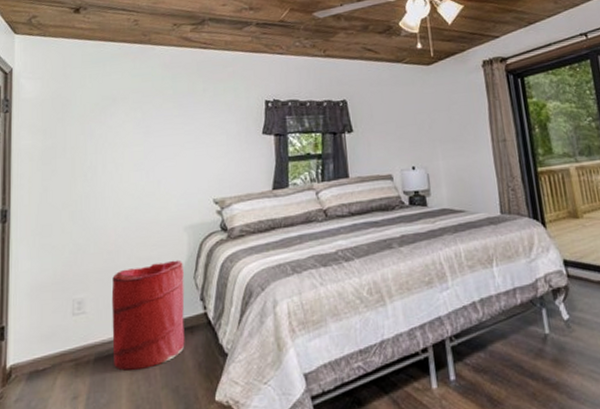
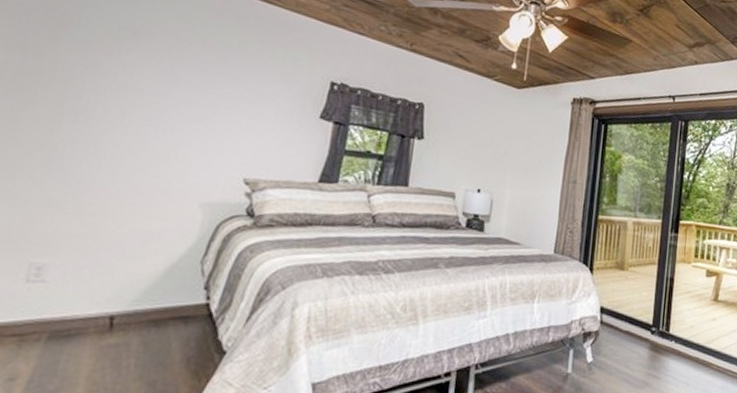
laundry hamper: present [111,260,185,371] -> none [74,238,191,356]

